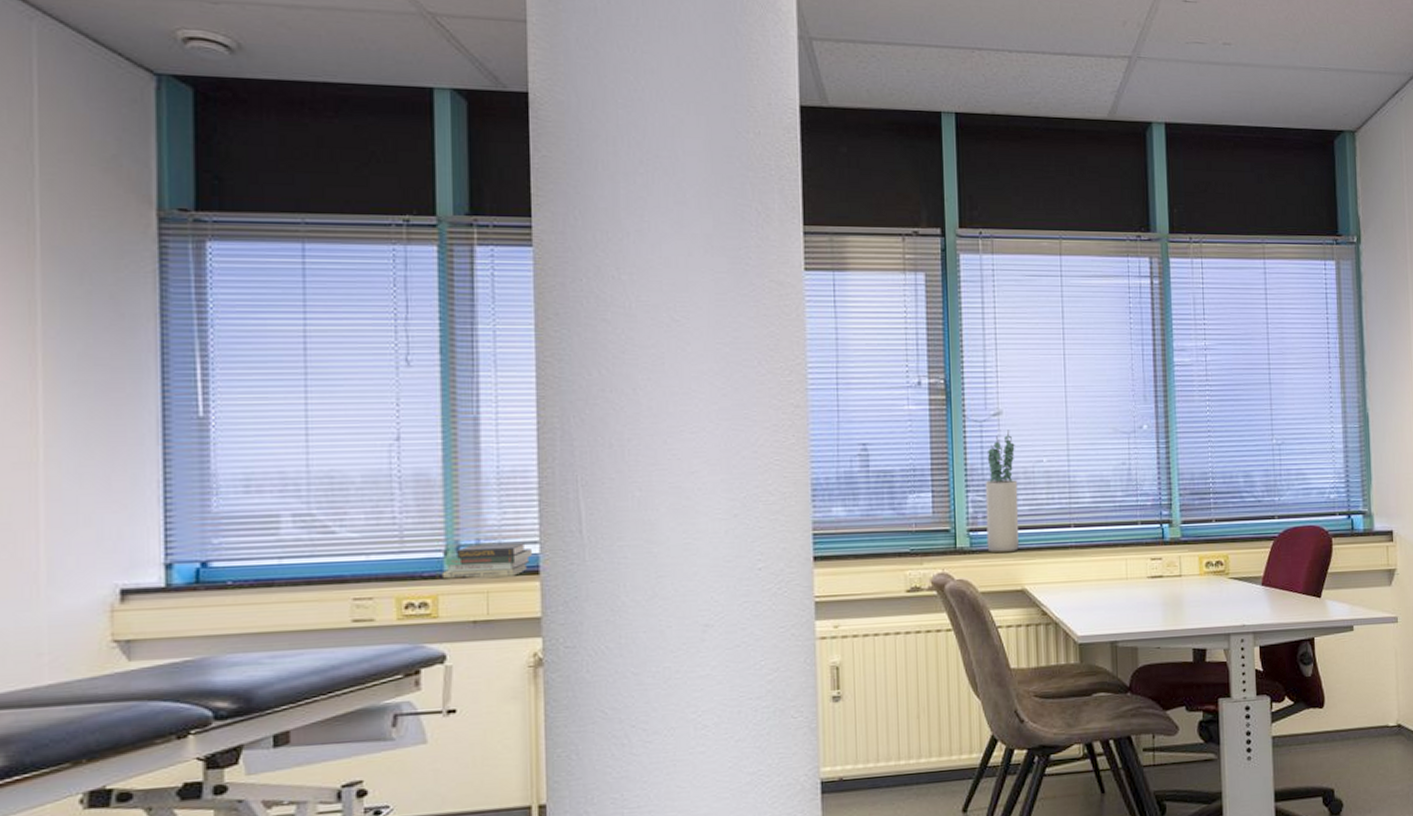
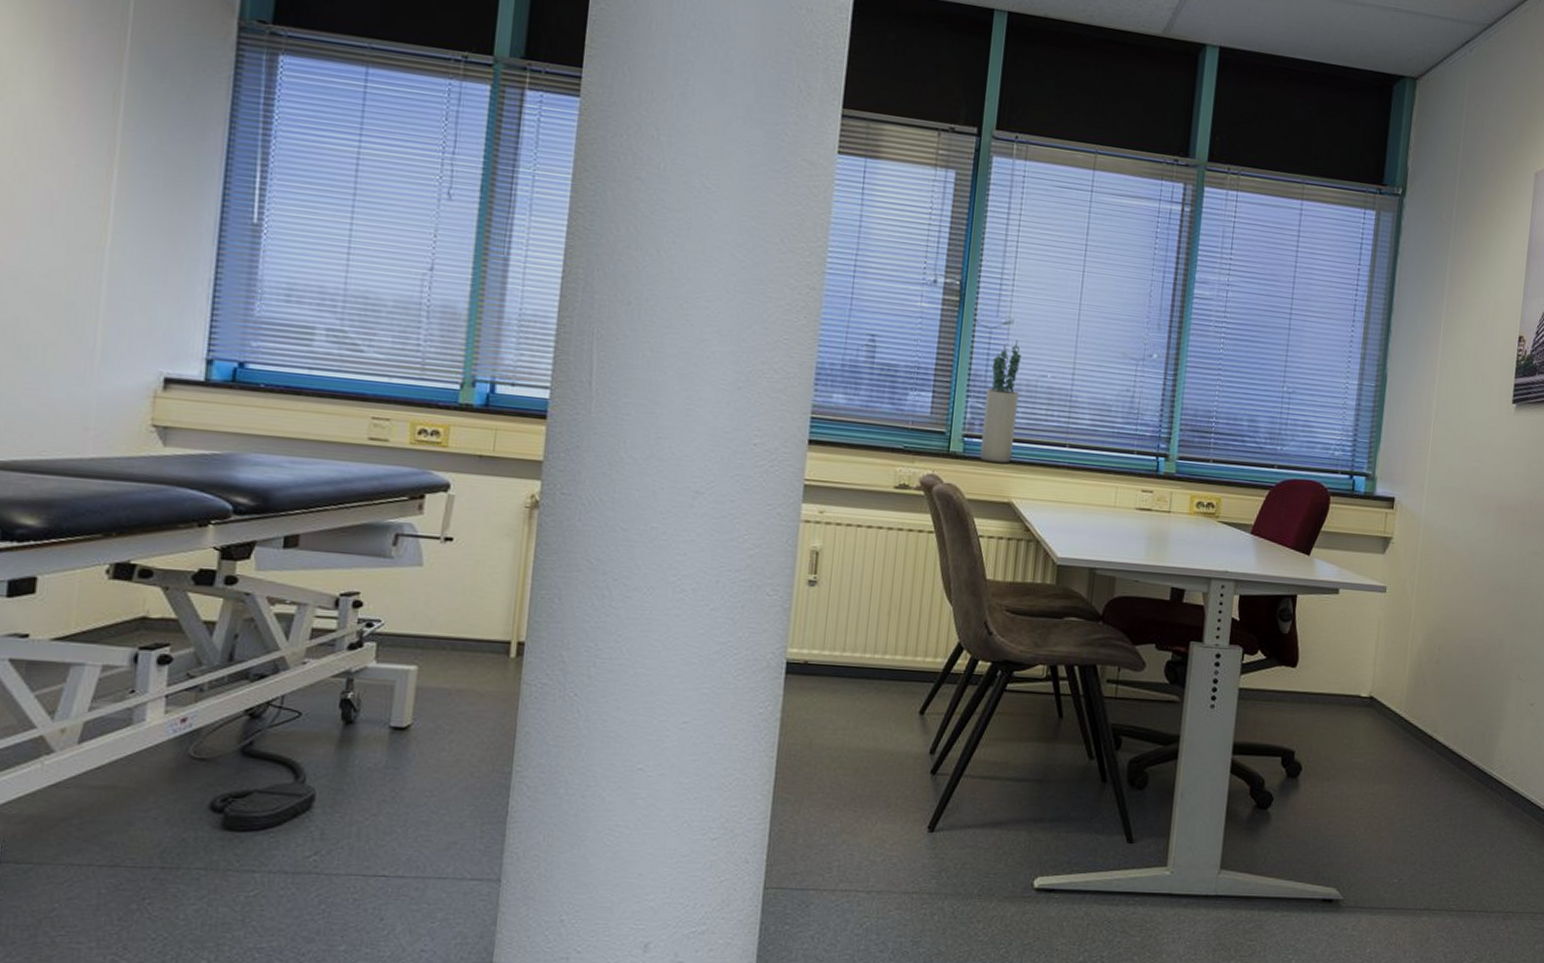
books: present [441,543,533,581] -> none [455,381,543,418]

